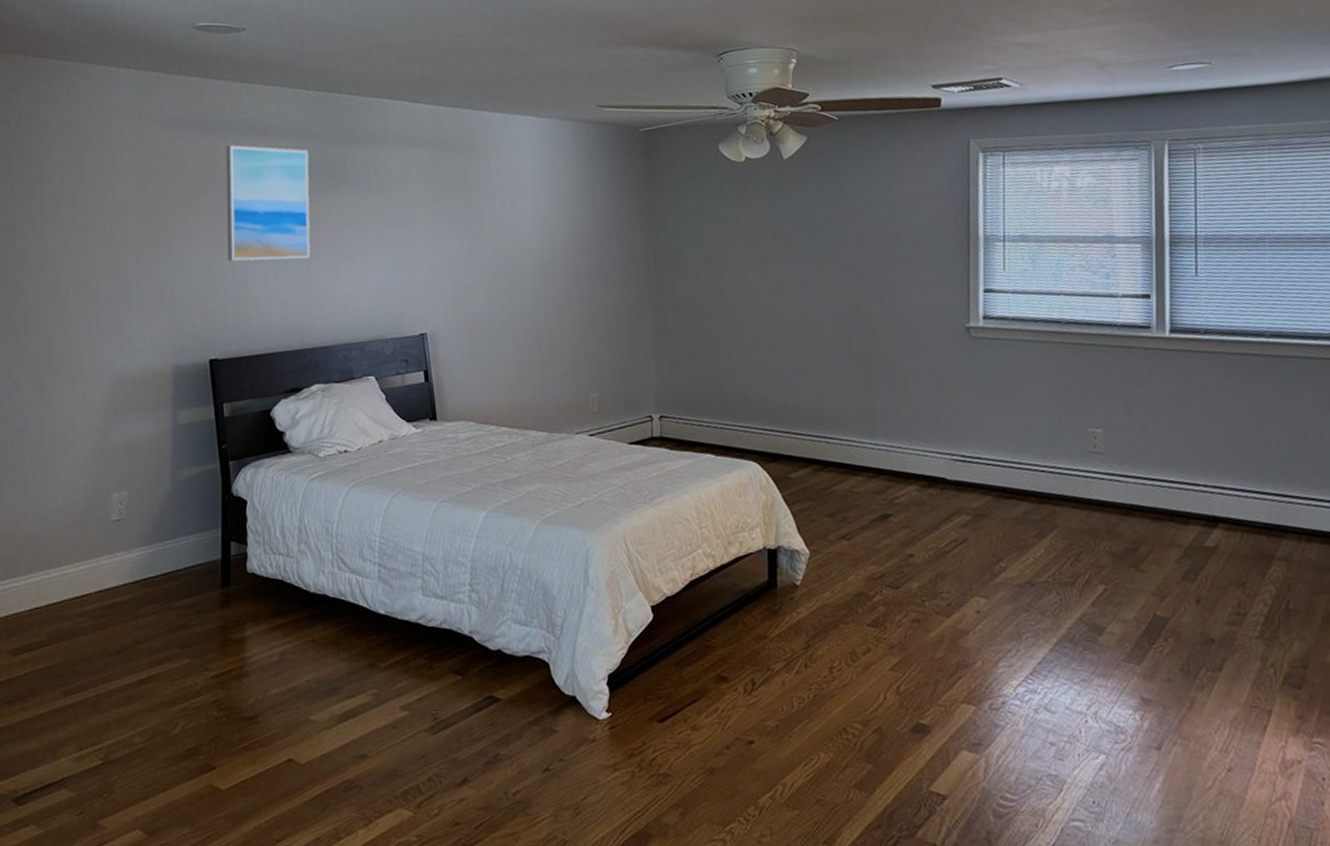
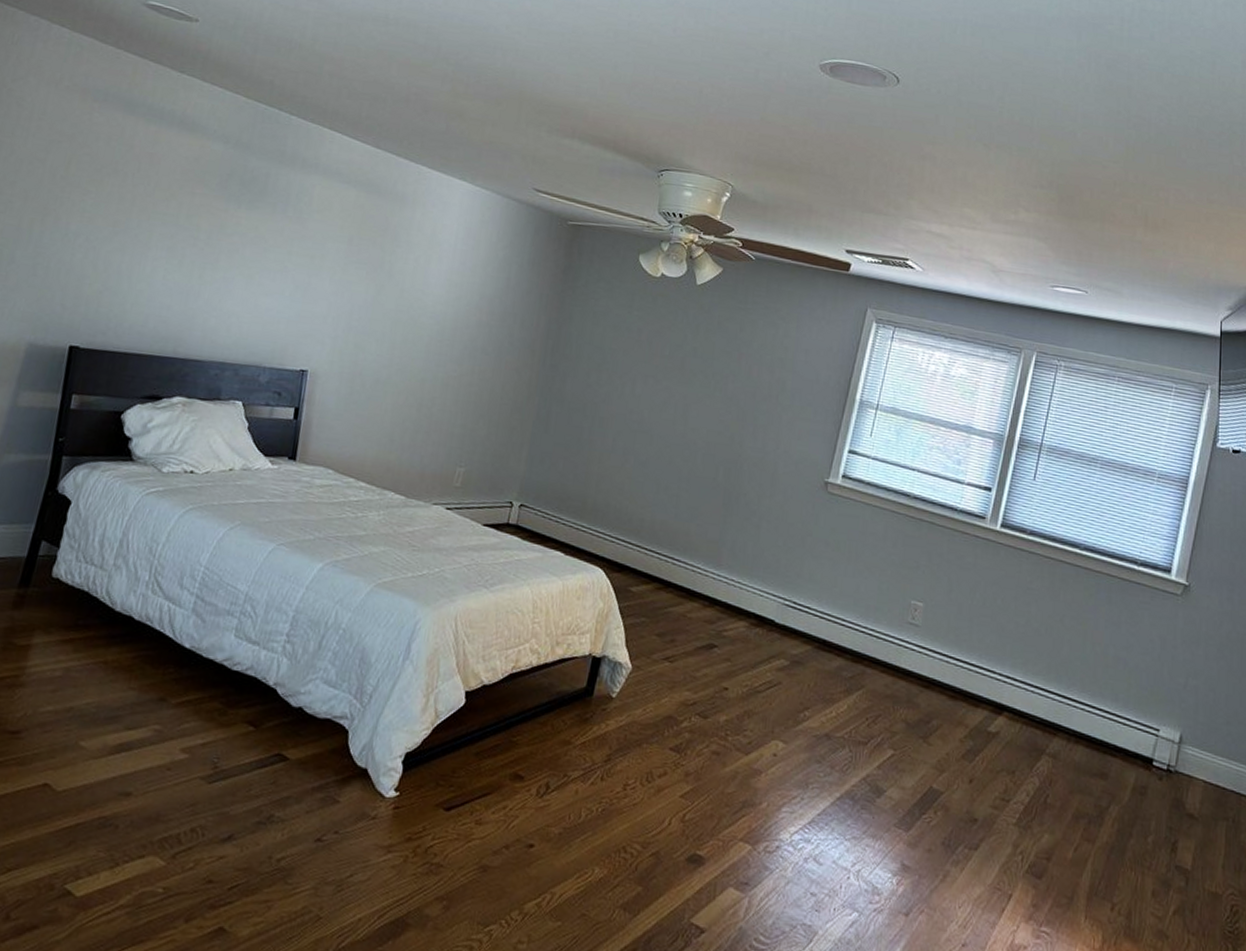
wall art: present [225,145,311,262] -> none [117,132,233,267]

